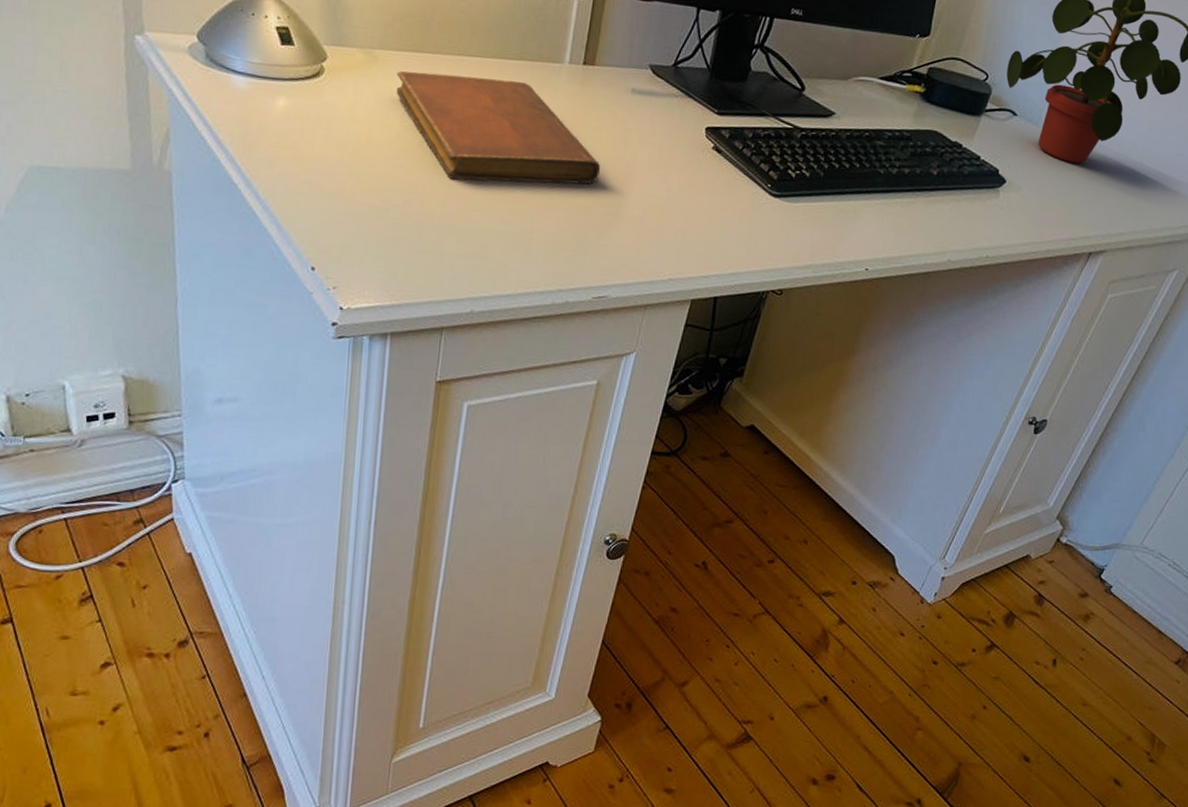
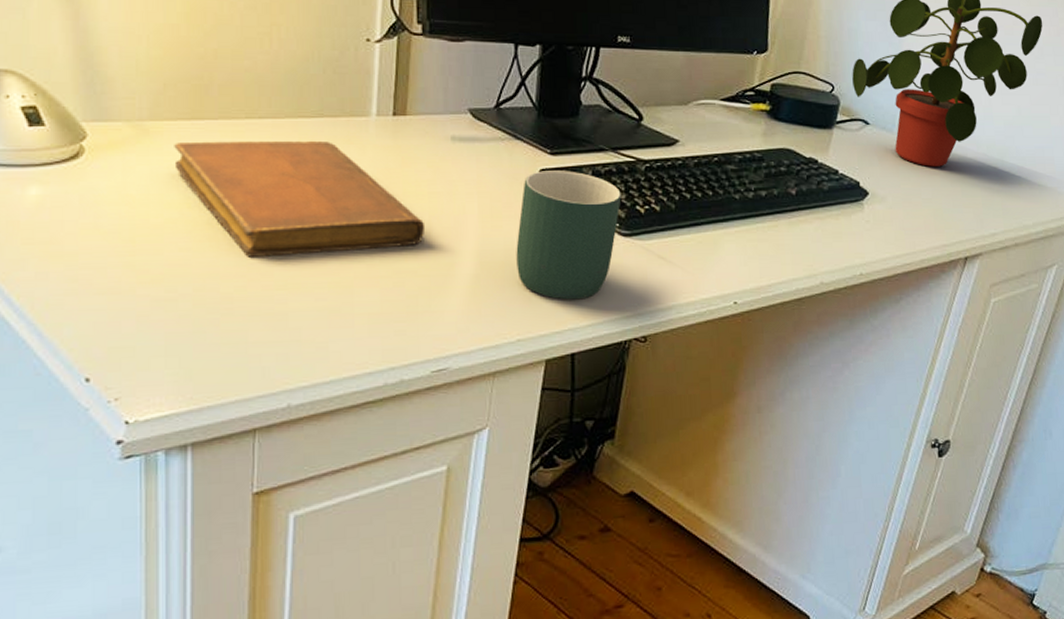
mug: none [675,128,776,250] -> present [516,170,622,300]

